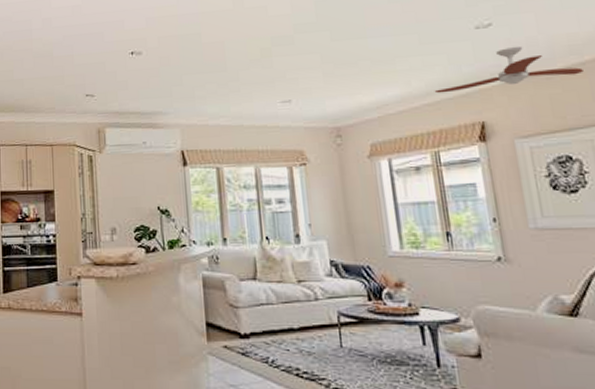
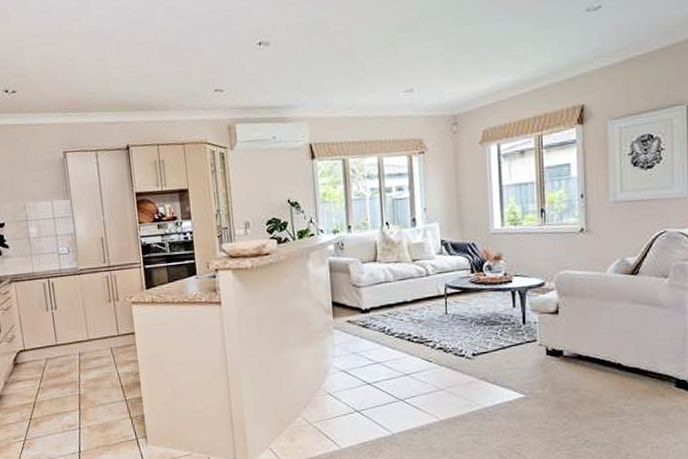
ceiling fan: present [434,46,584,94] -> none [543,28,674,79]

